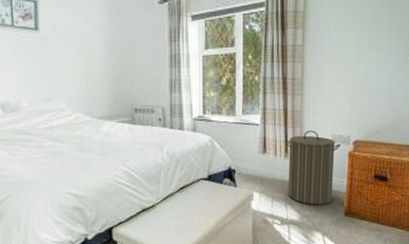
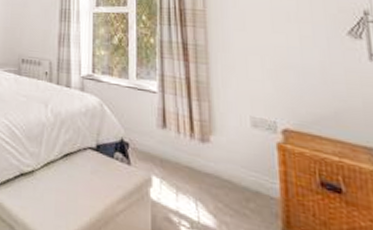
laundry hamper: present [284,130,340,205] -> none [188,107,264,212]

